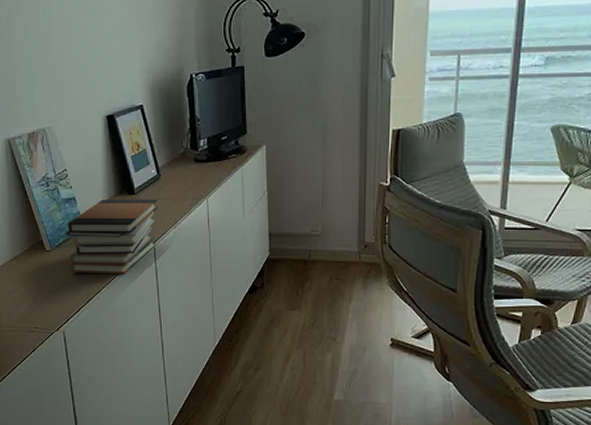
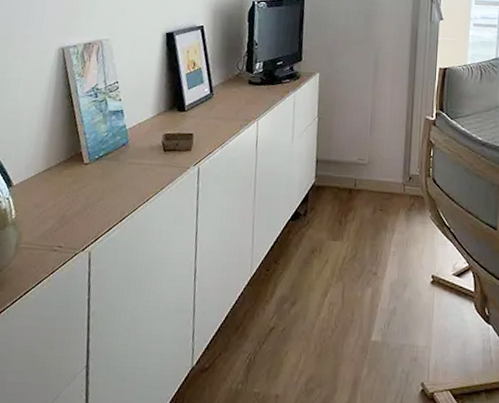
book stack: present [66,199,159,275] -> none [107,114,208,194]

